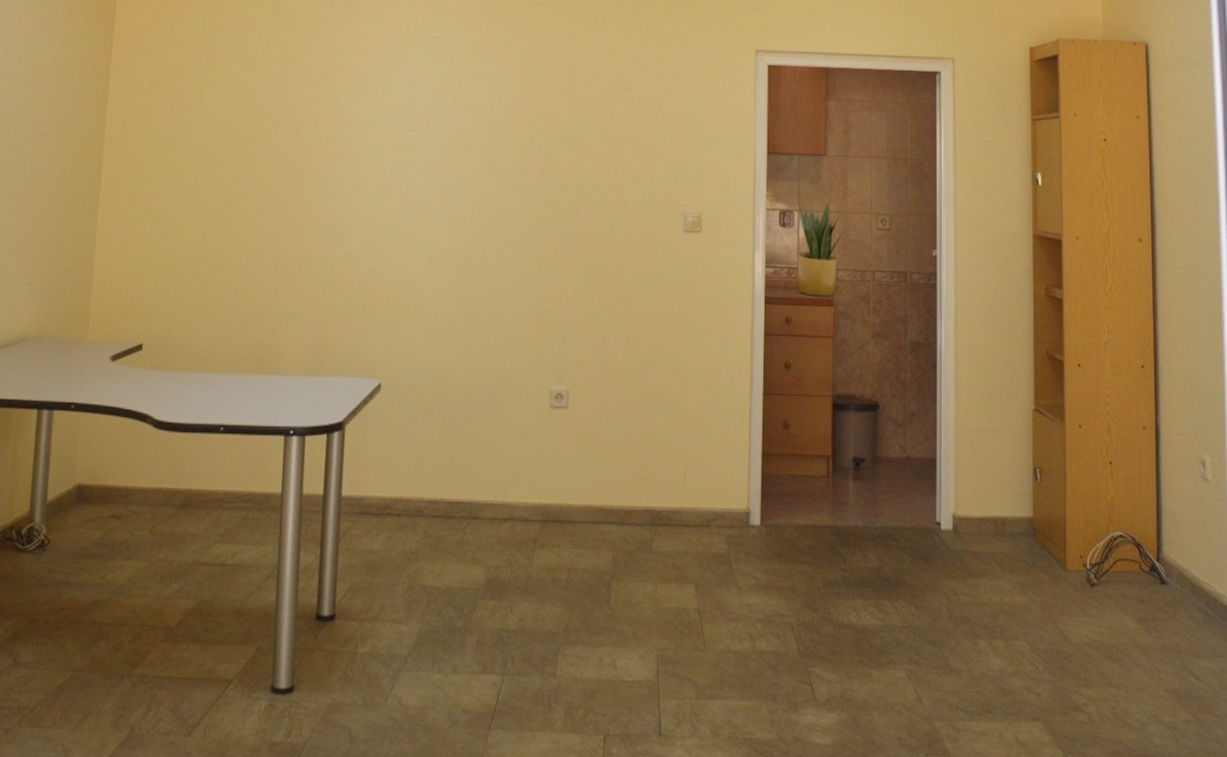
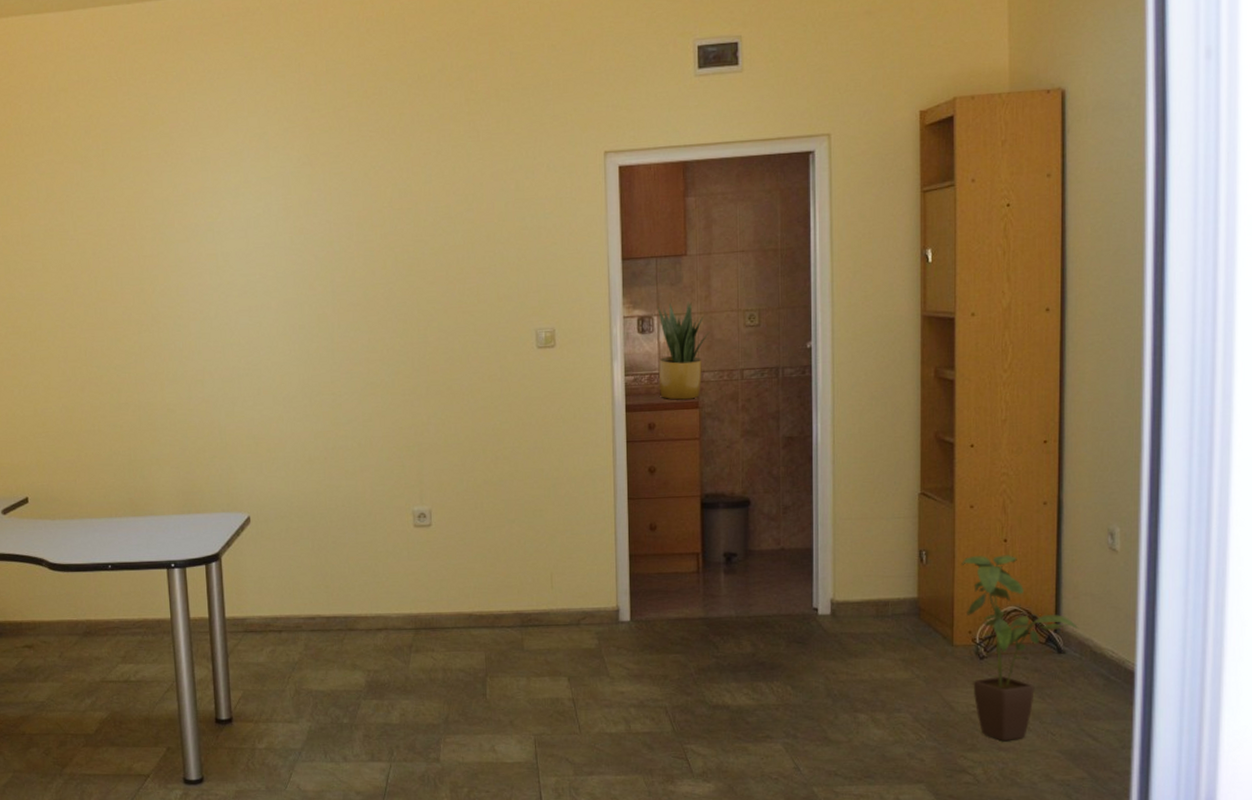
house plant: none [1072,477,1179,677] -> present [961,555,1079,742]

